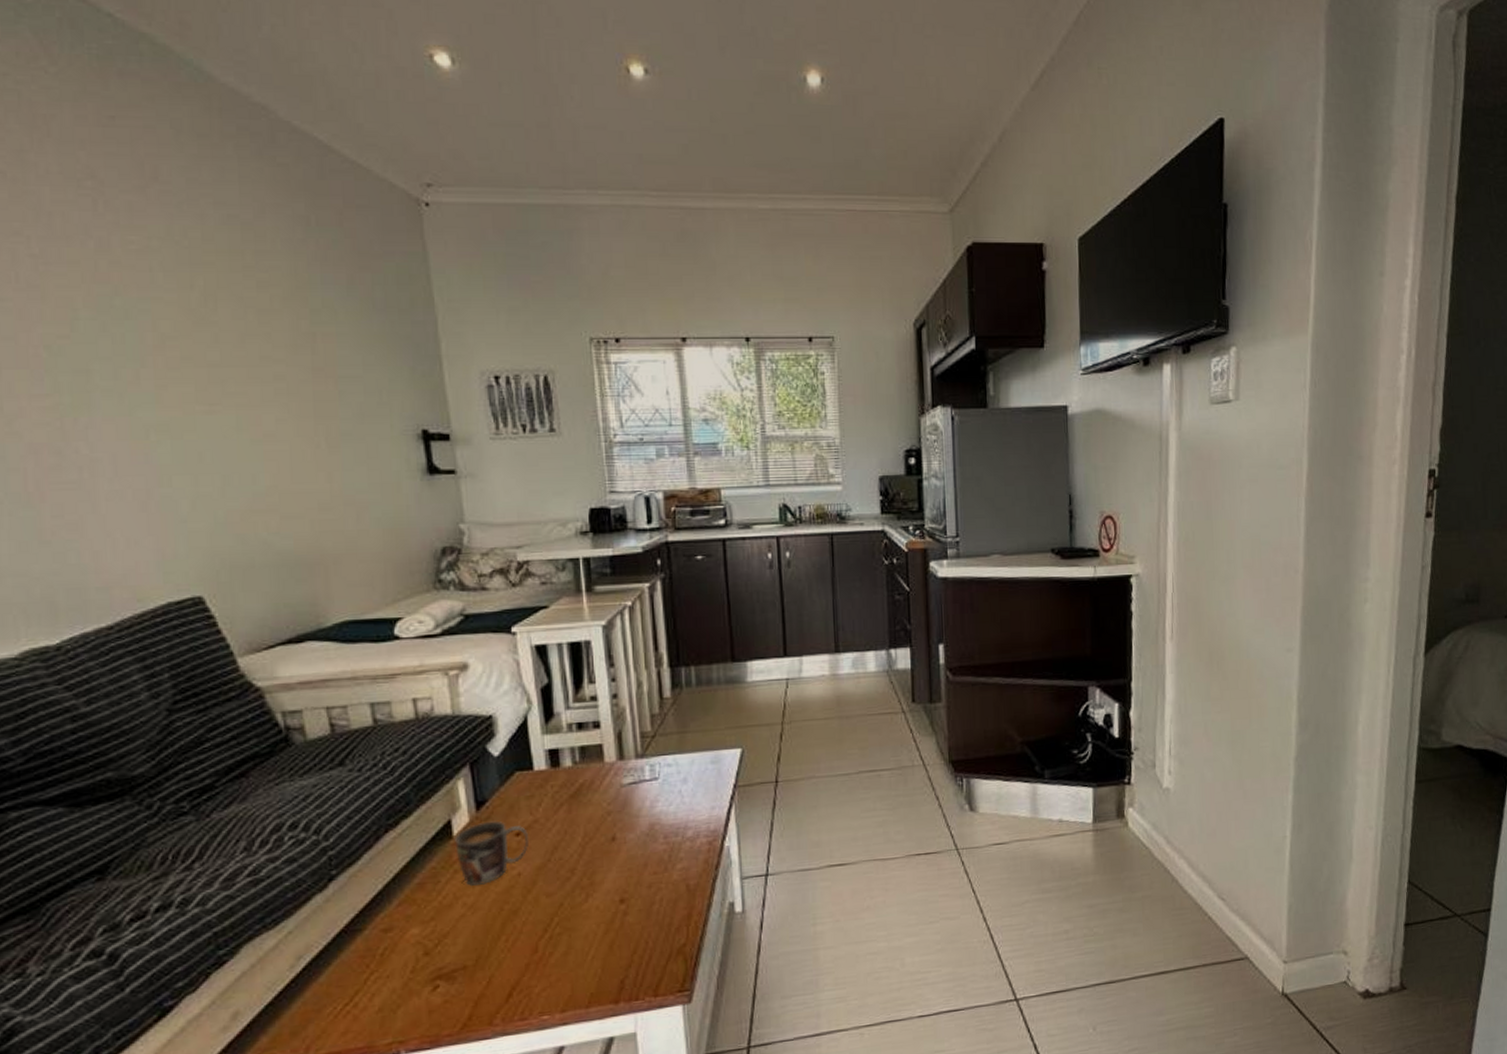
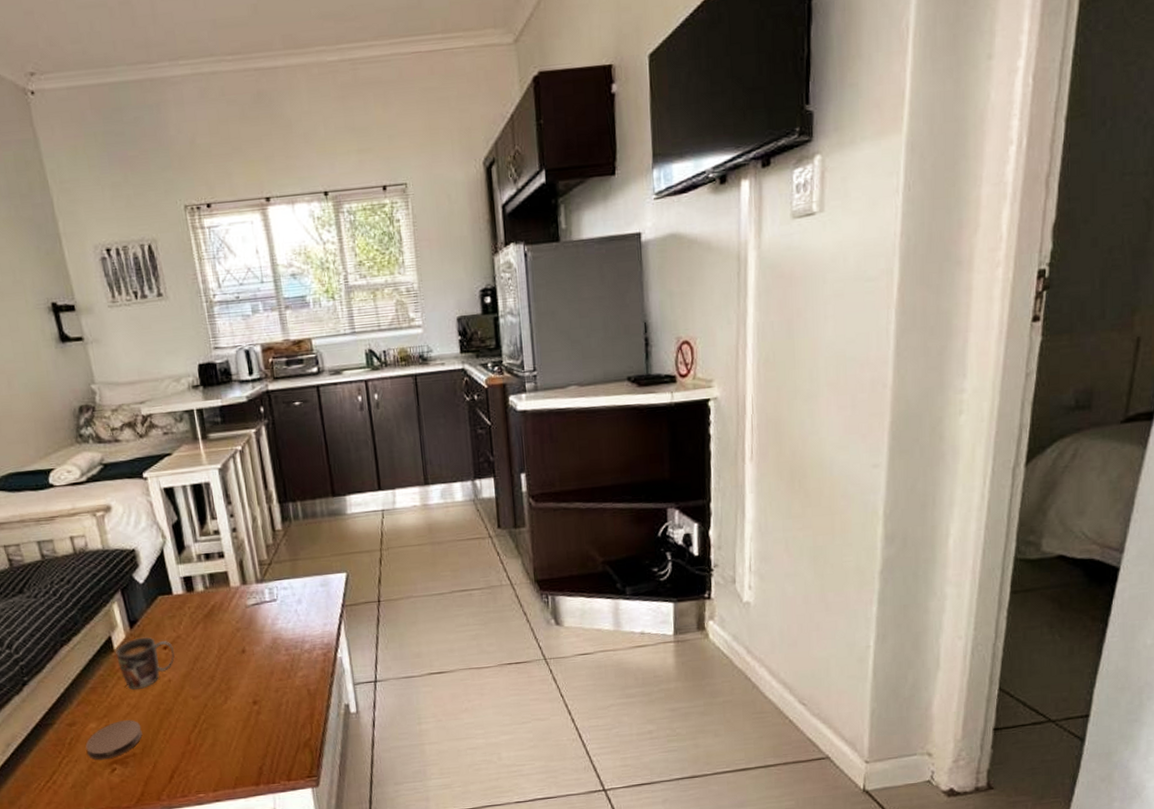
coaster: none [402,923,478,976] -> present [85,720,143,760]

